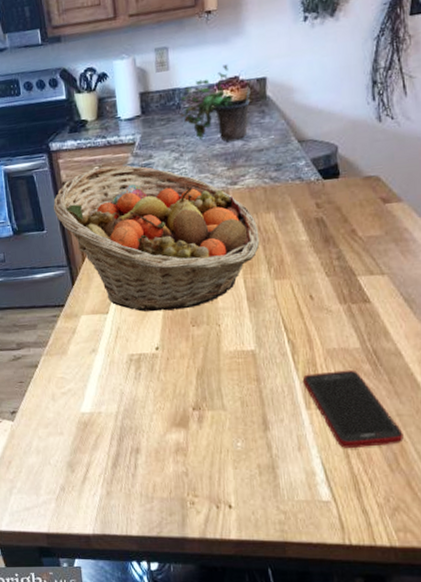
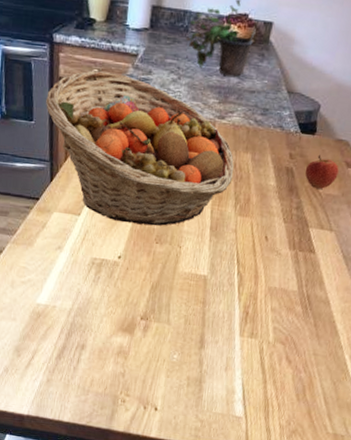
cell phone: present [302,370,404,449] -> none [242,305,315,378]
apple: none [337,197,376,233] -> present [305,154,339,189]

